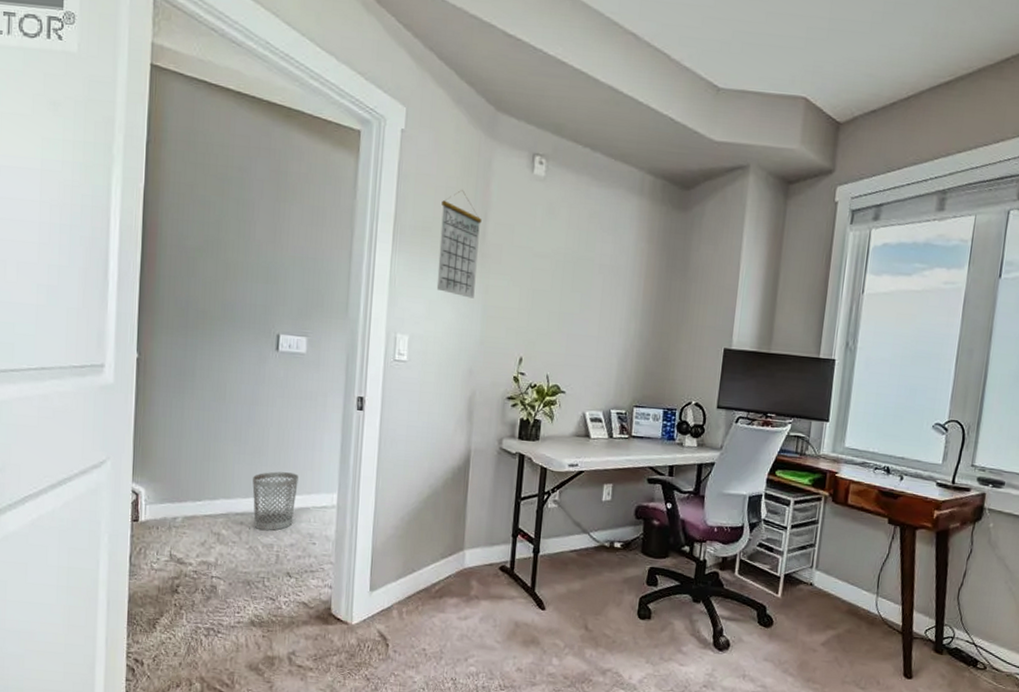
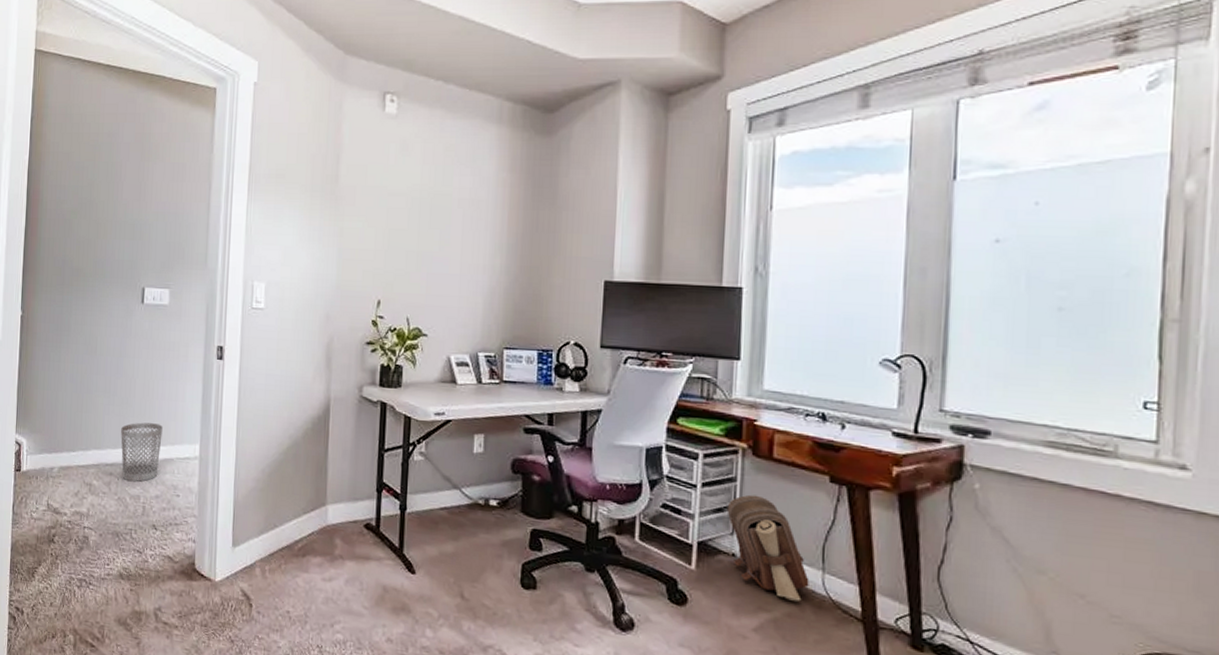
calendar: present [436,190,482,299] -> none [291,135,334,242]
pouch: none [809,534,866,620] -> present [727,494,809,602]

